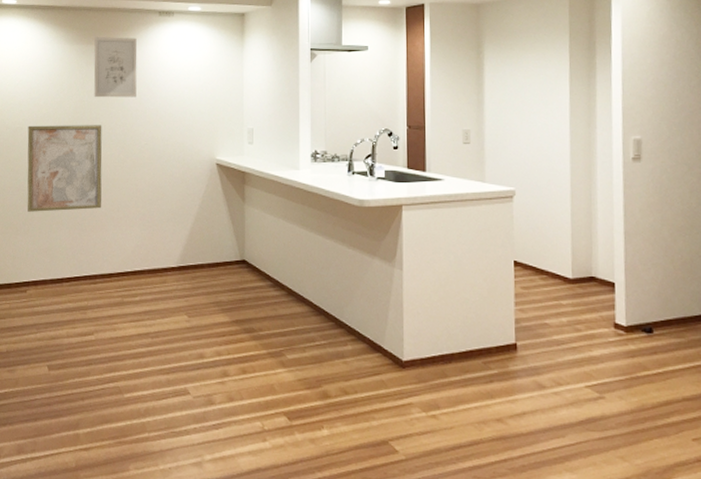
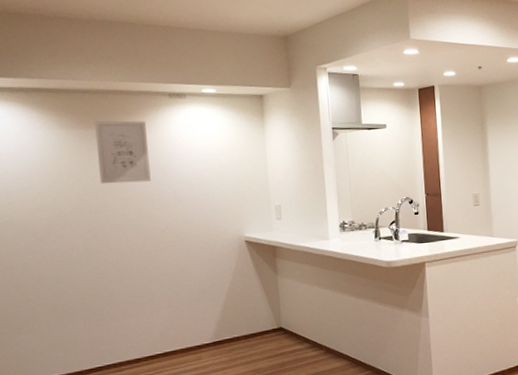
wall art: present [27,125,102,212] -> none [20,212,122,308]

